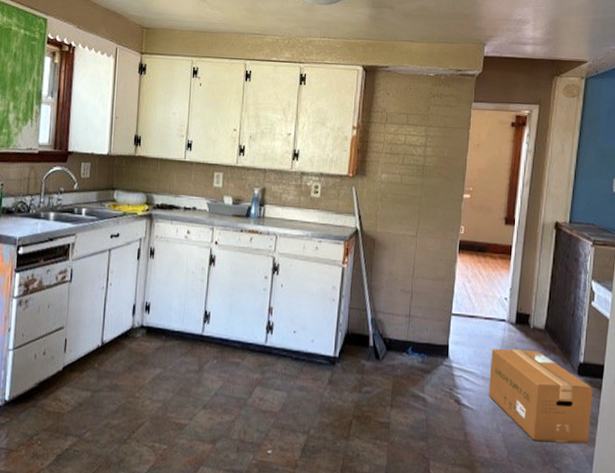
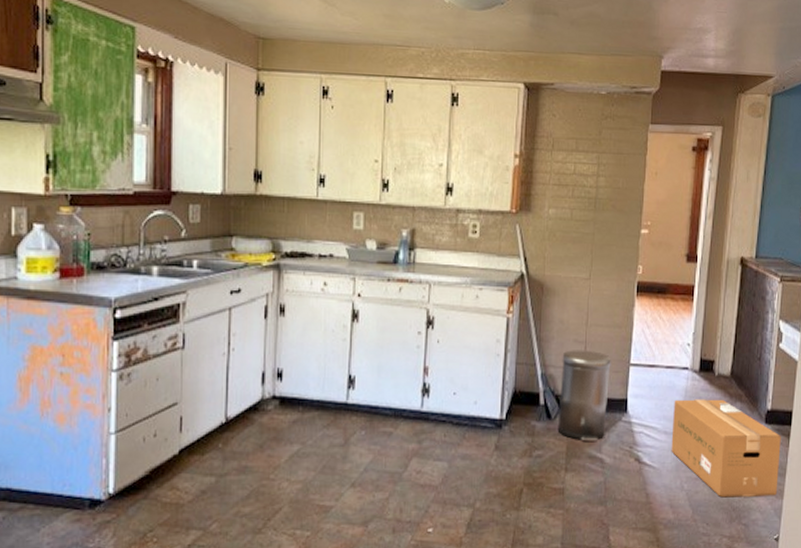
pedal bin: none [384,298,435,382] -> present [557,350,611,441]

